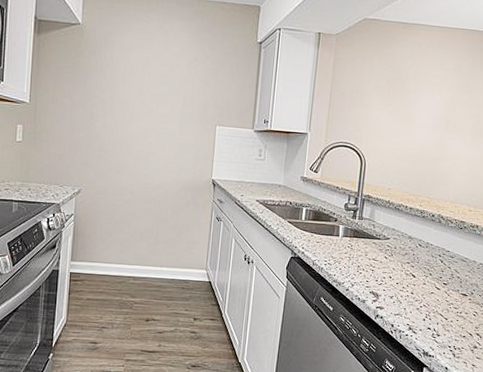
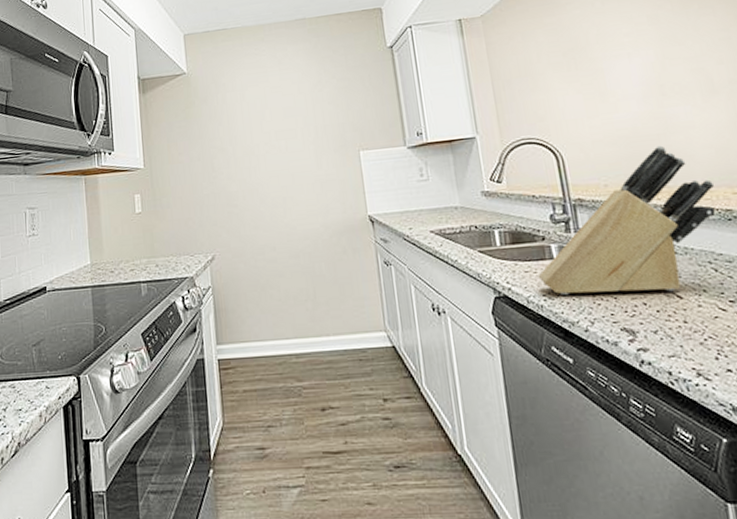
knife block: none [325,167,459,272] -> present [538,145,716,295]

